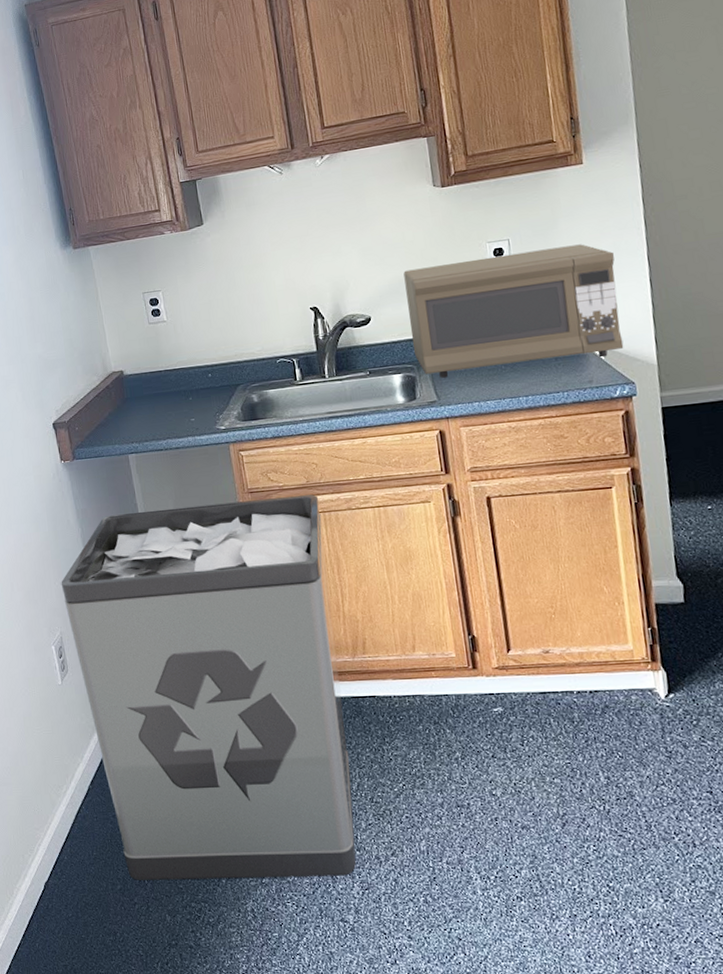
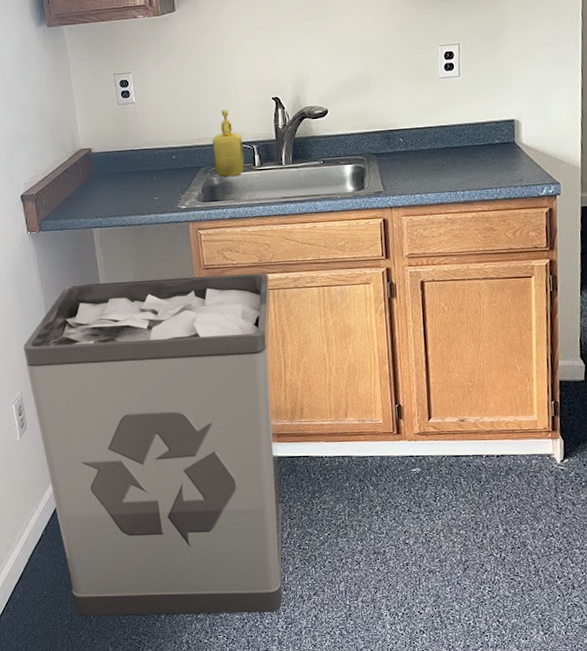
soap dispenser: none [249,323,286,394] -> present [212,109,245,177]
microwave: present [403,244,624,378] -> none [361,52,553,170]

